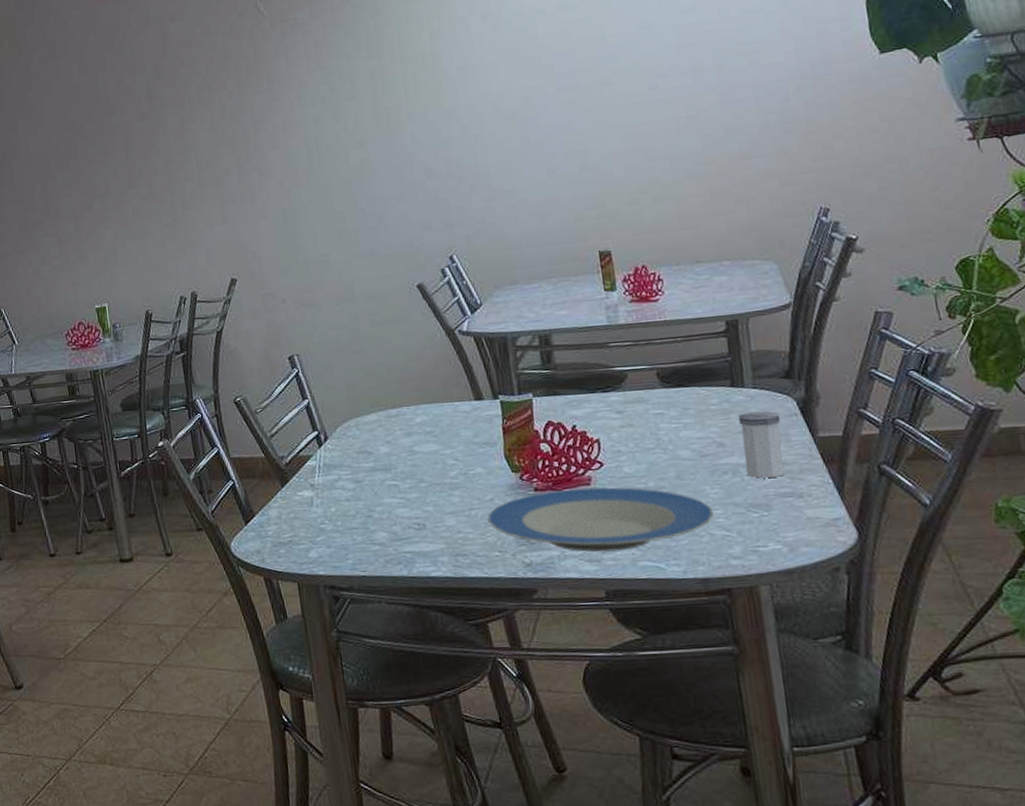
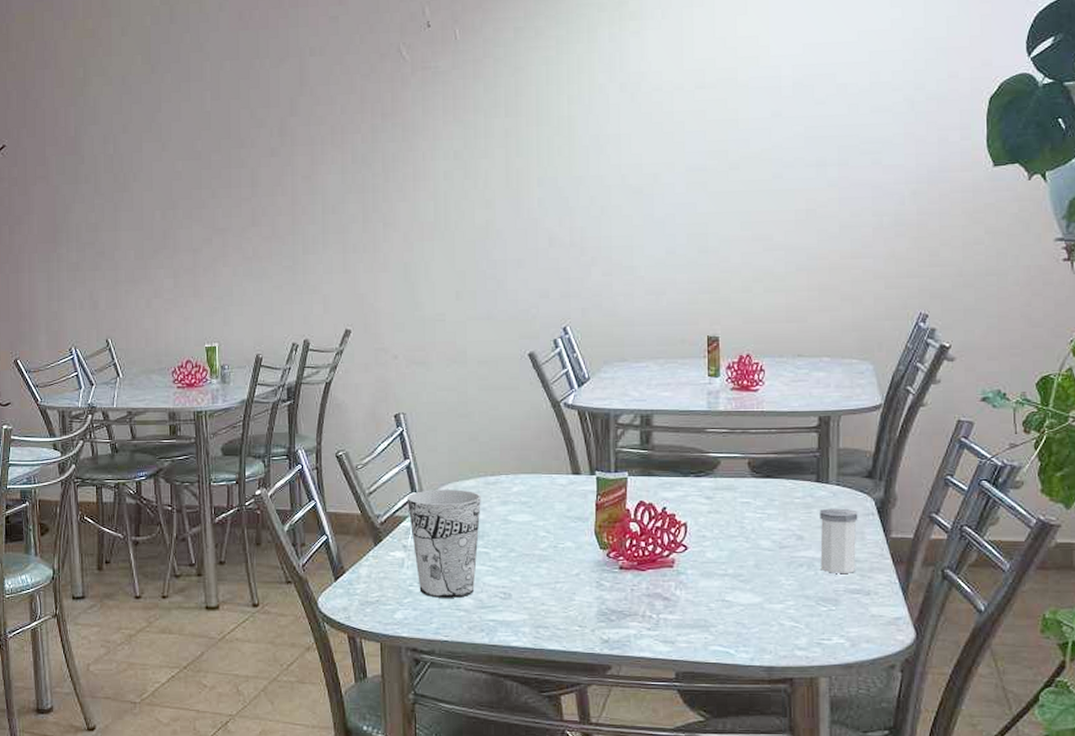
cup: none [310,424,388,534] -> present [407,489,481,598]
plate: present [487,487,714,552] -> none [572,570,786,634]

